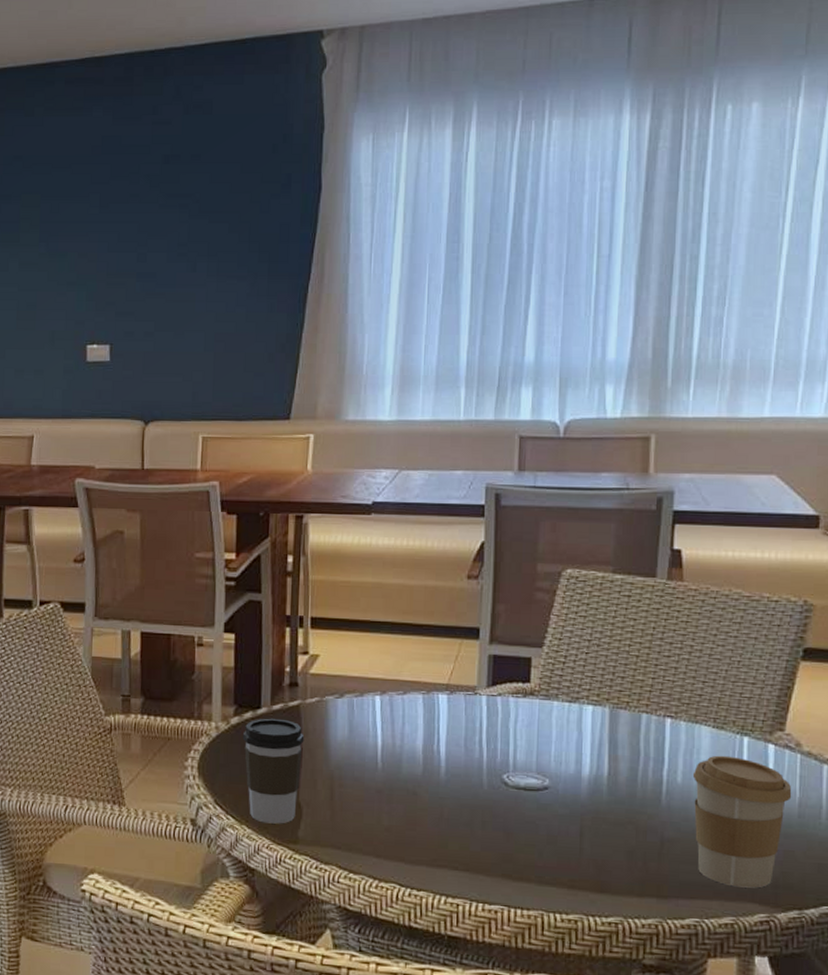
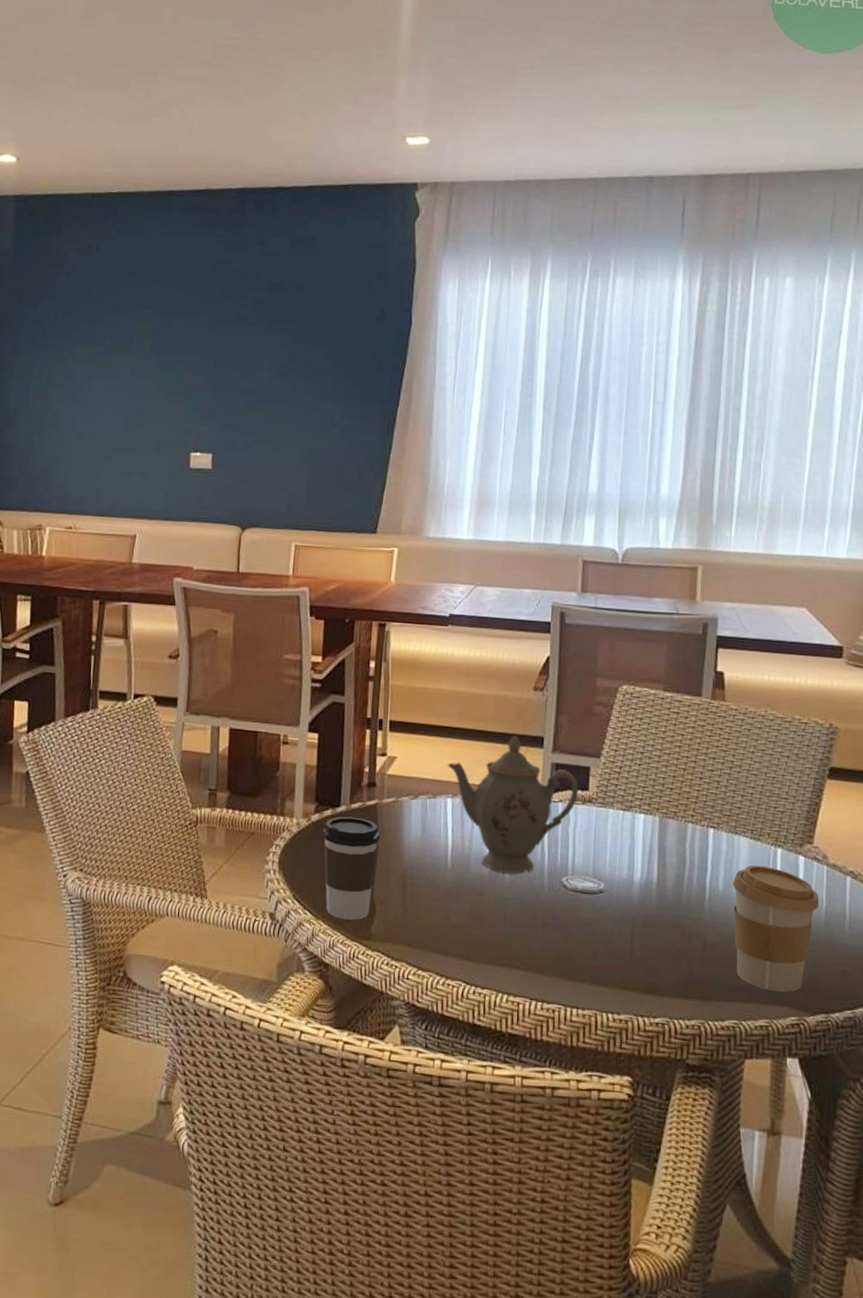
teapot: none [374,628,519,772] -> present [447,736,578,874]

